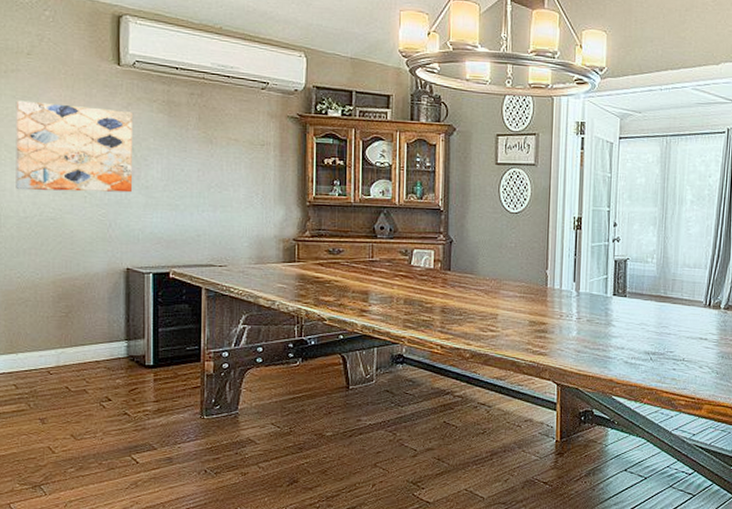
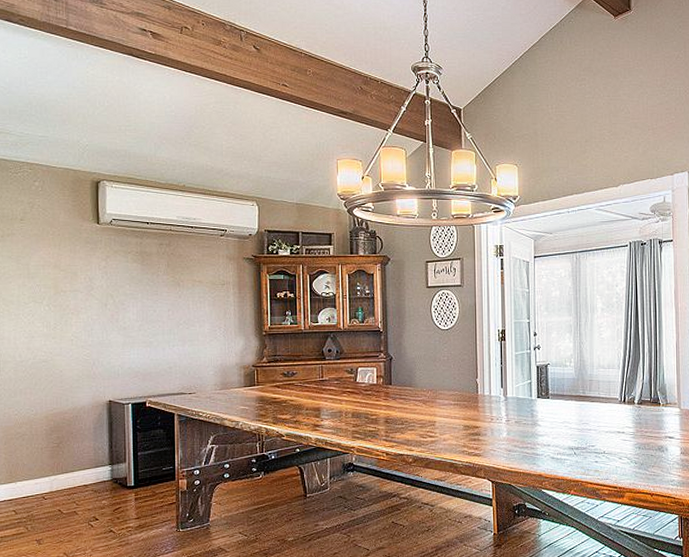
wall art: present [16,100,134,193] -> none [11,260,113,338]

